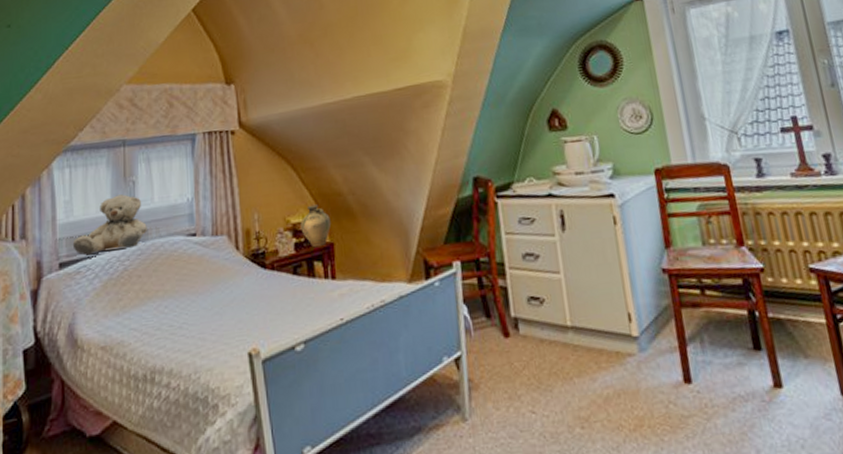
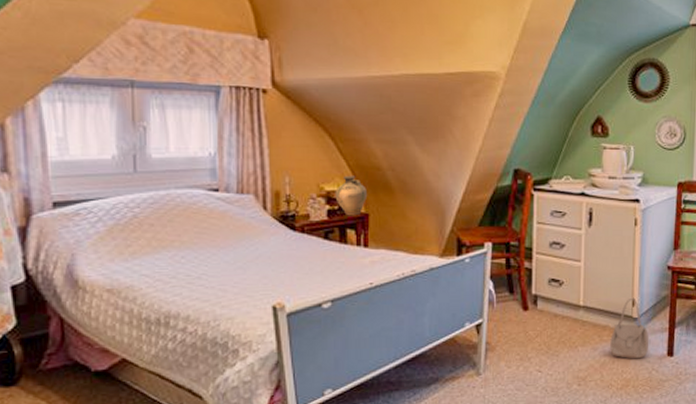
teddy bear: present [72,194,147,256] -> none [69,139,161,198]
handbag: none [610,312,659,390] -> present [610,299,649,359]

